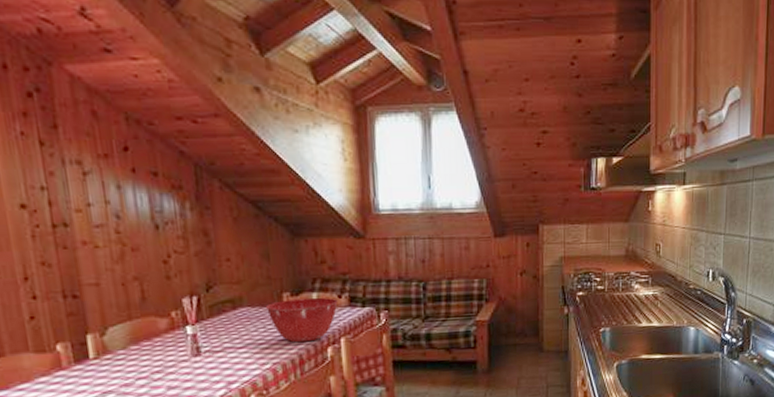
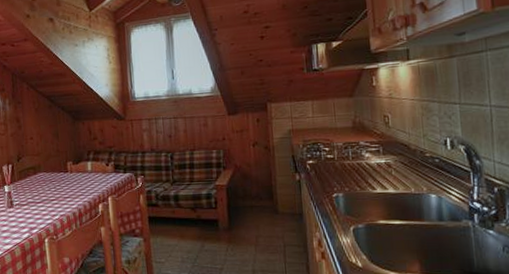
mixing bowl: present [266,297,338,343] -> none [56,165,106,200]

